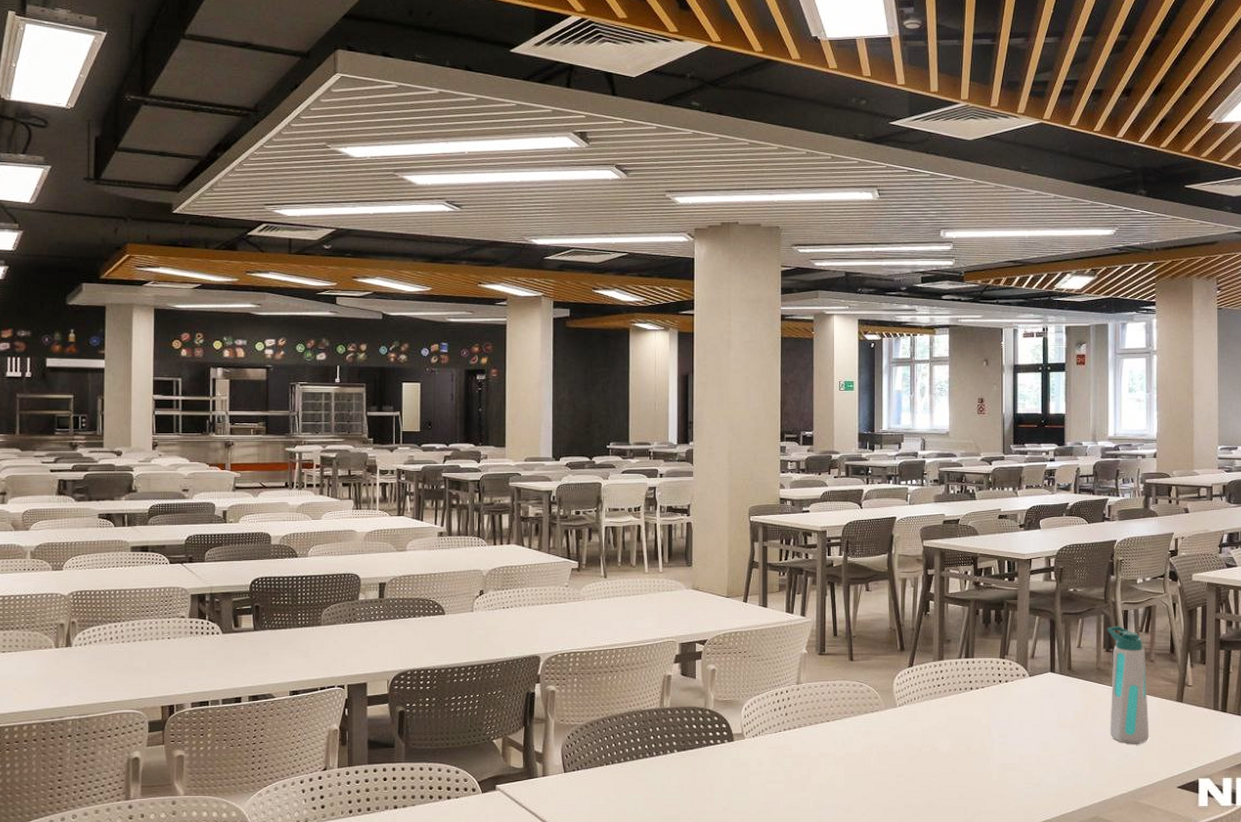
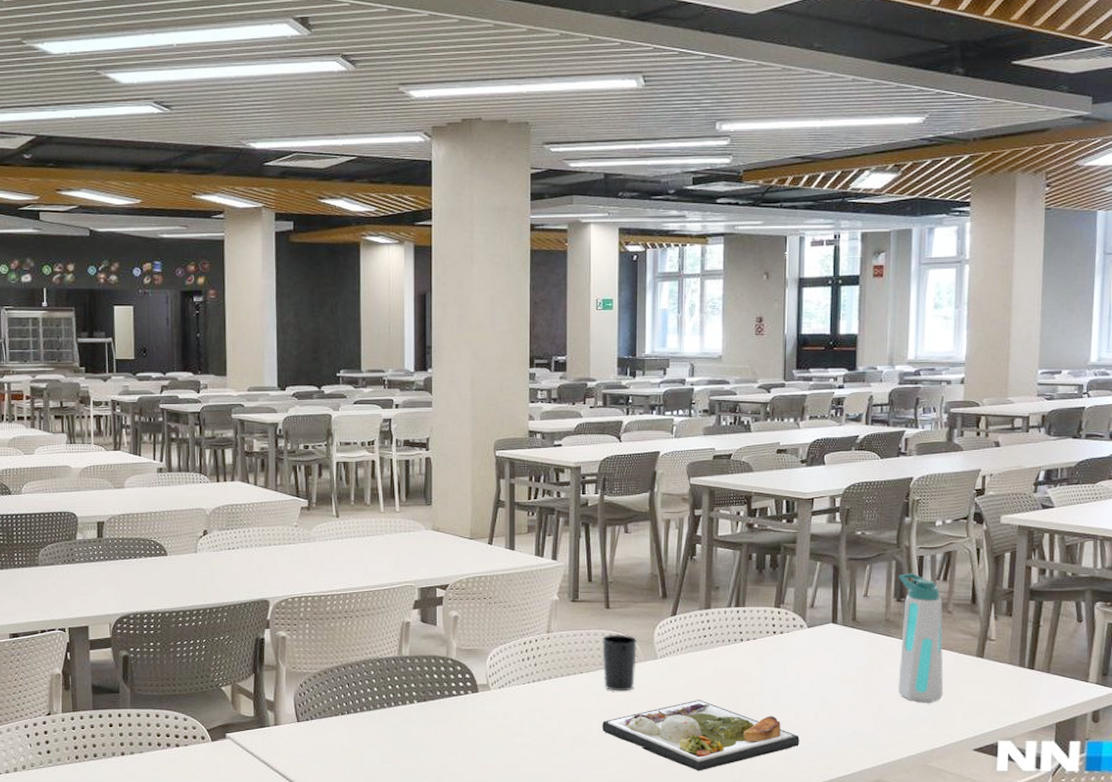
cup: none [846,684,878,738] -> present [601,634,637,691]
dinner plate: none [847,745,1025,813] -> present [602,700,800,771]

